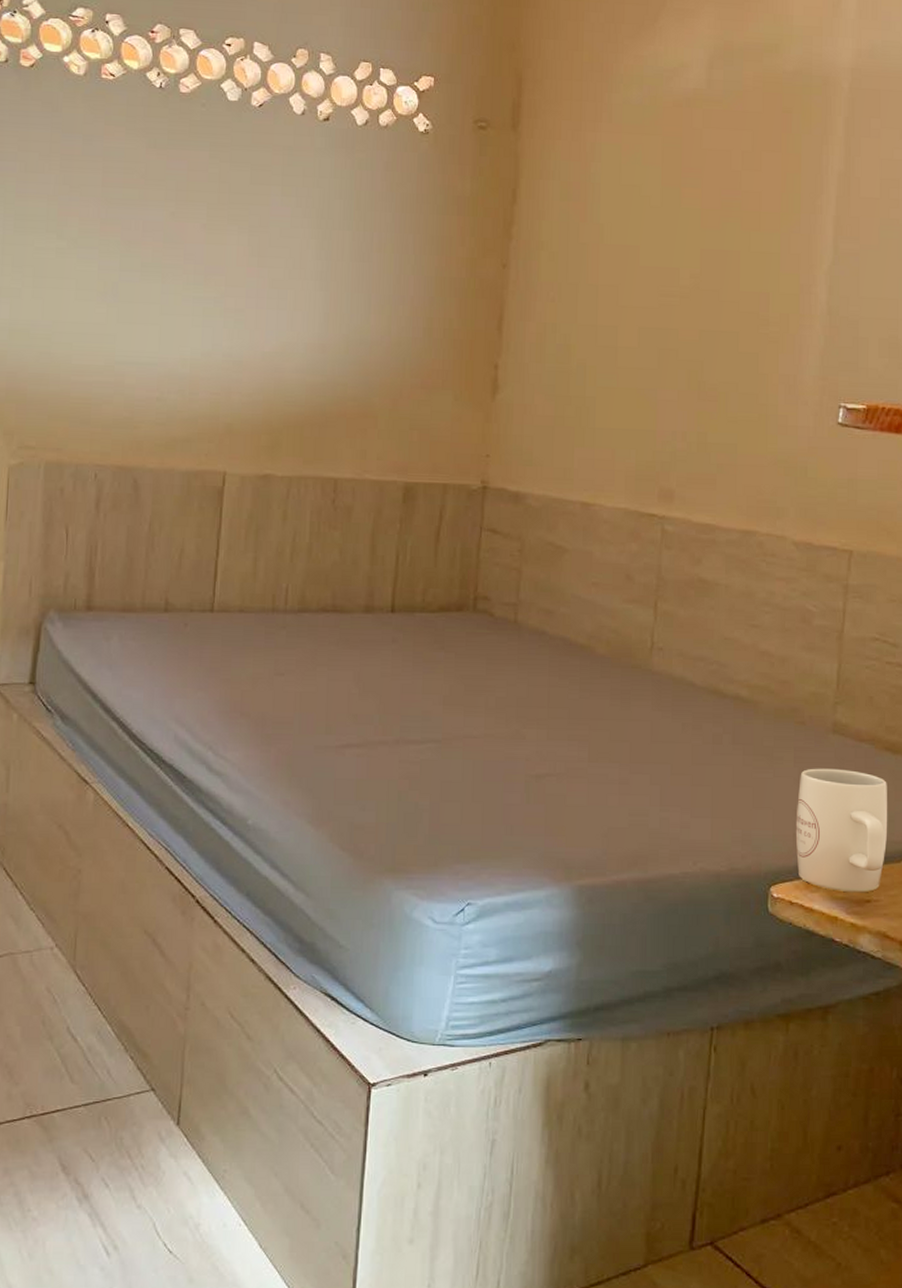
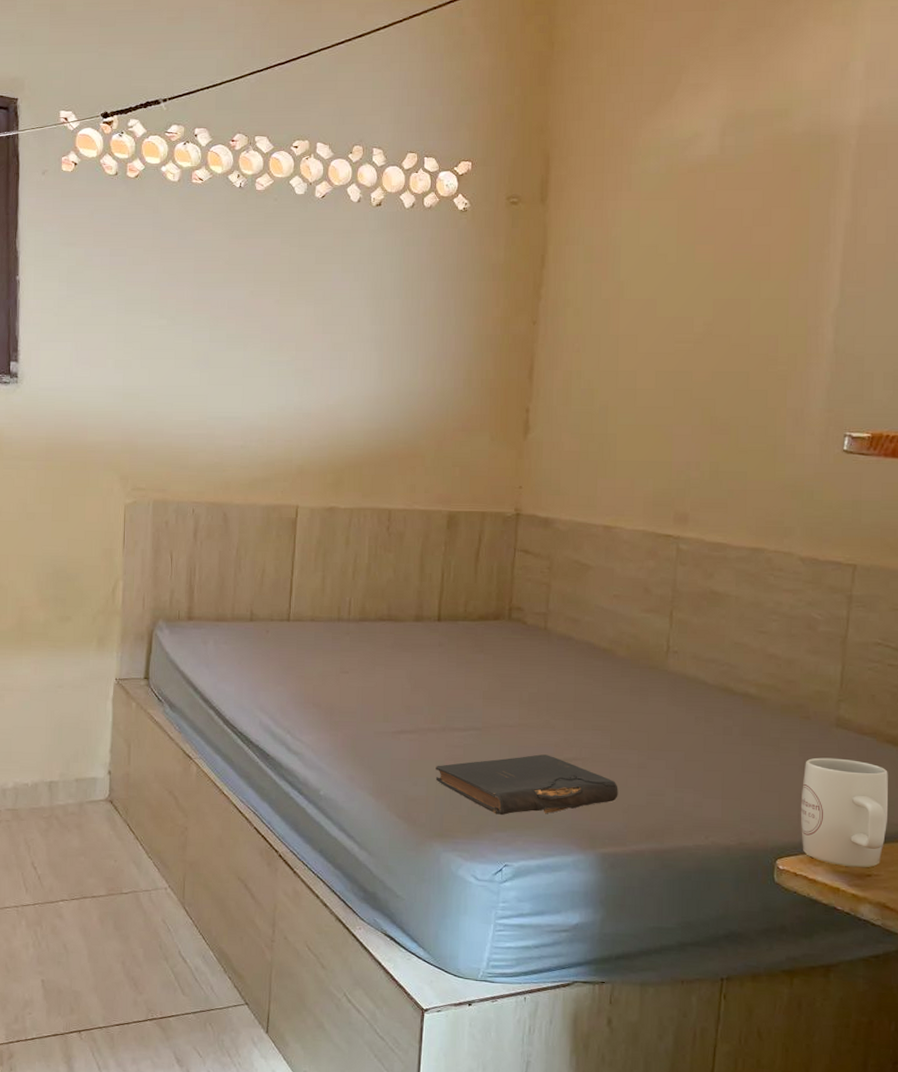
book: none [387,770,597,843] -> present [435,754,618,815]

